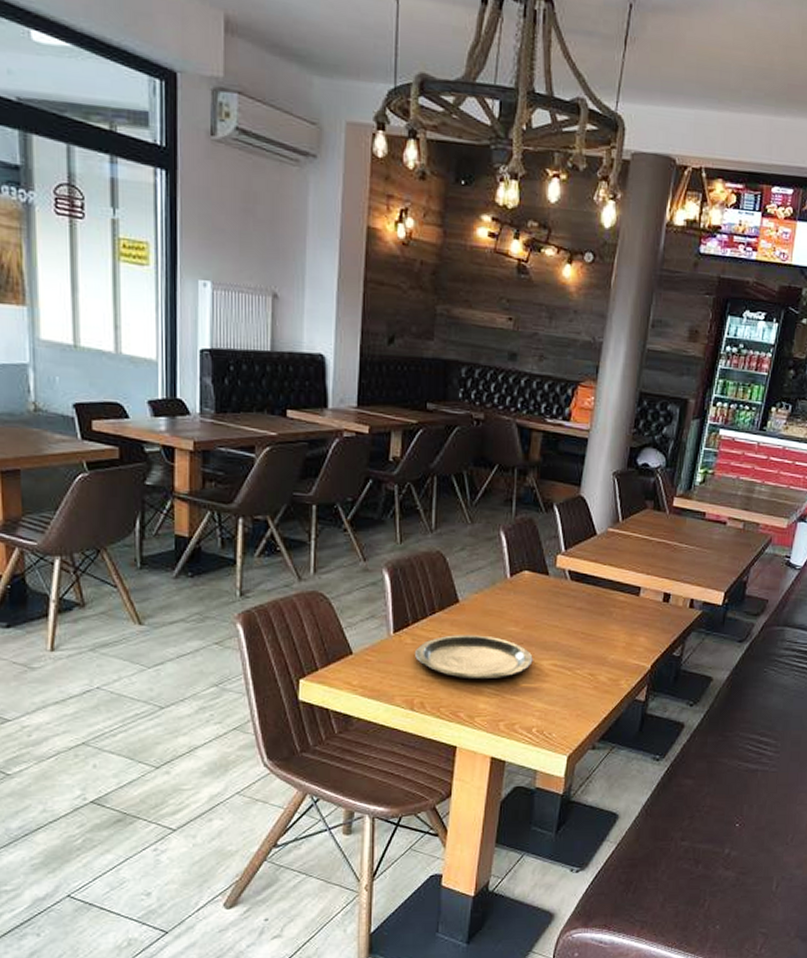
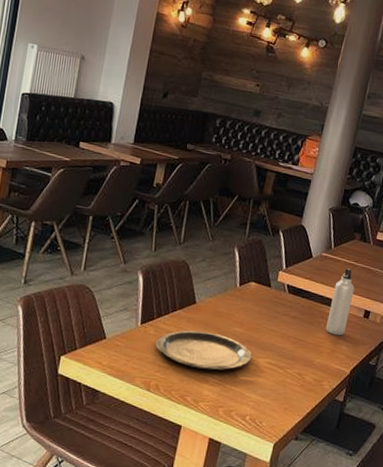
water bottle: none [618,544,650,626] -> present [325,267,354,336]

